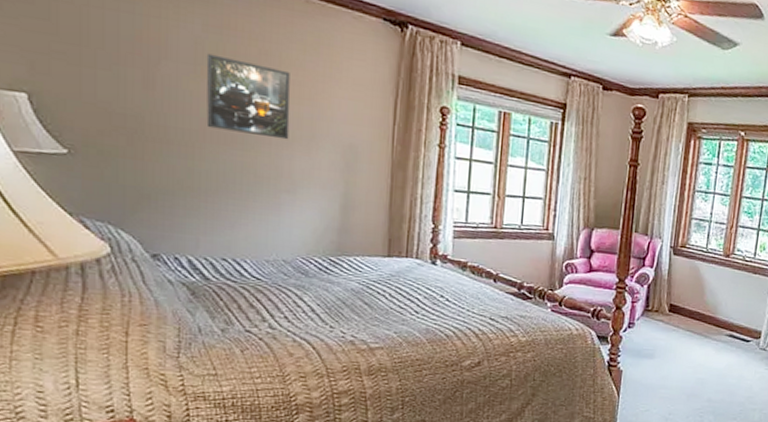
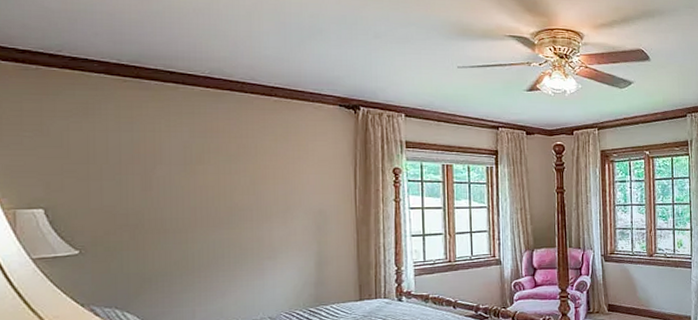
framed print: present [206,53,290,140] -> none [194,154,268,215]

